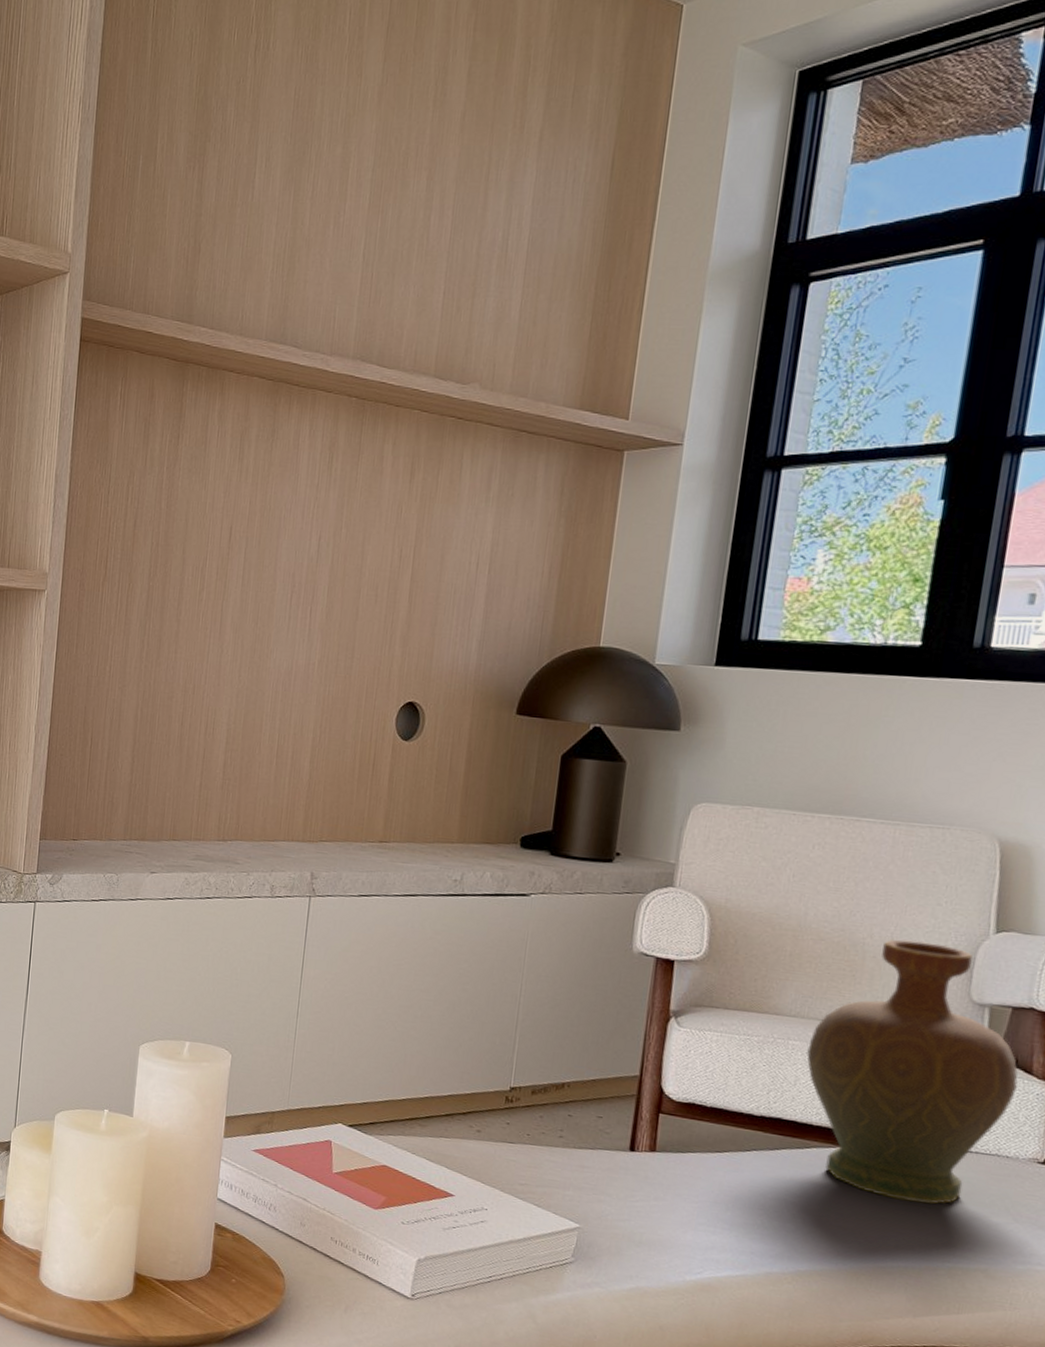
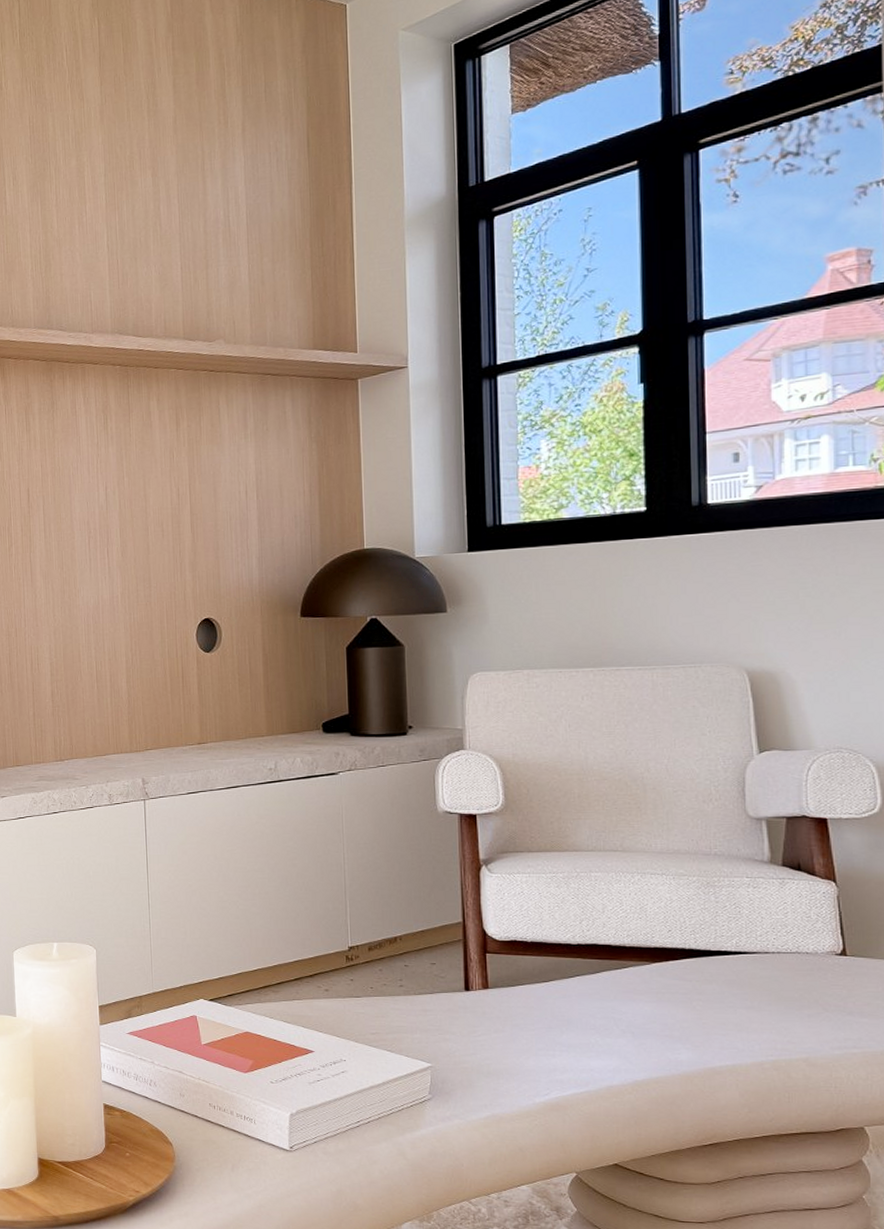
decorative vase: present [807,939,1018,1204] -> none [609,769,804,1005]

